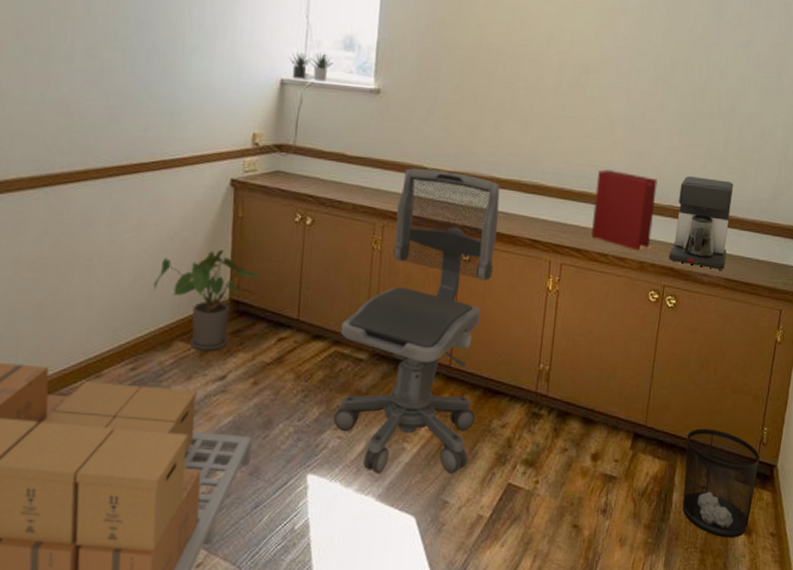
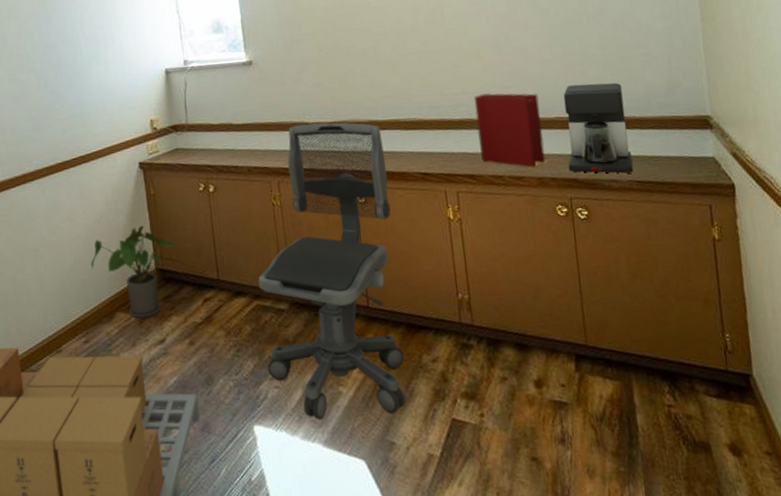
succulent plant: present [289,52,333,82] -> none [169,39,207,67]
waste bin: present [682,428,760,538] -> none [636,341,735,461]

